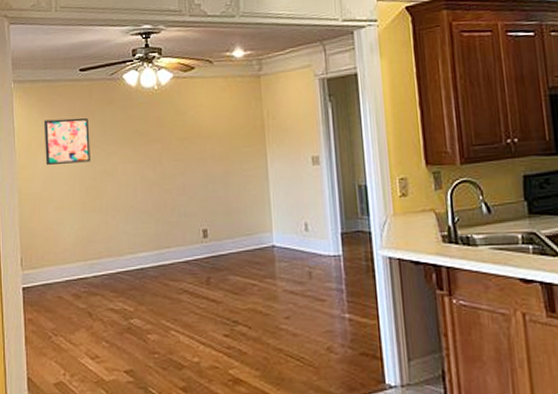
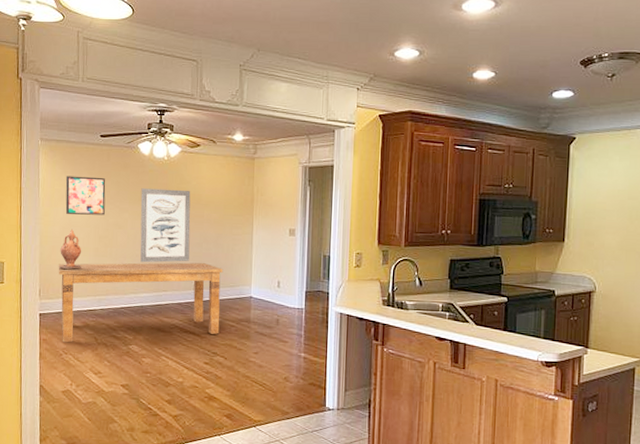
lidded ewer: none [41,181,69,232] -> present [58,228,82,270]
dining table: none [41,209,239,322] -> present [58,262,223,343]
wall art: none [130,122,194,215] -> present [140,188,191,263]

